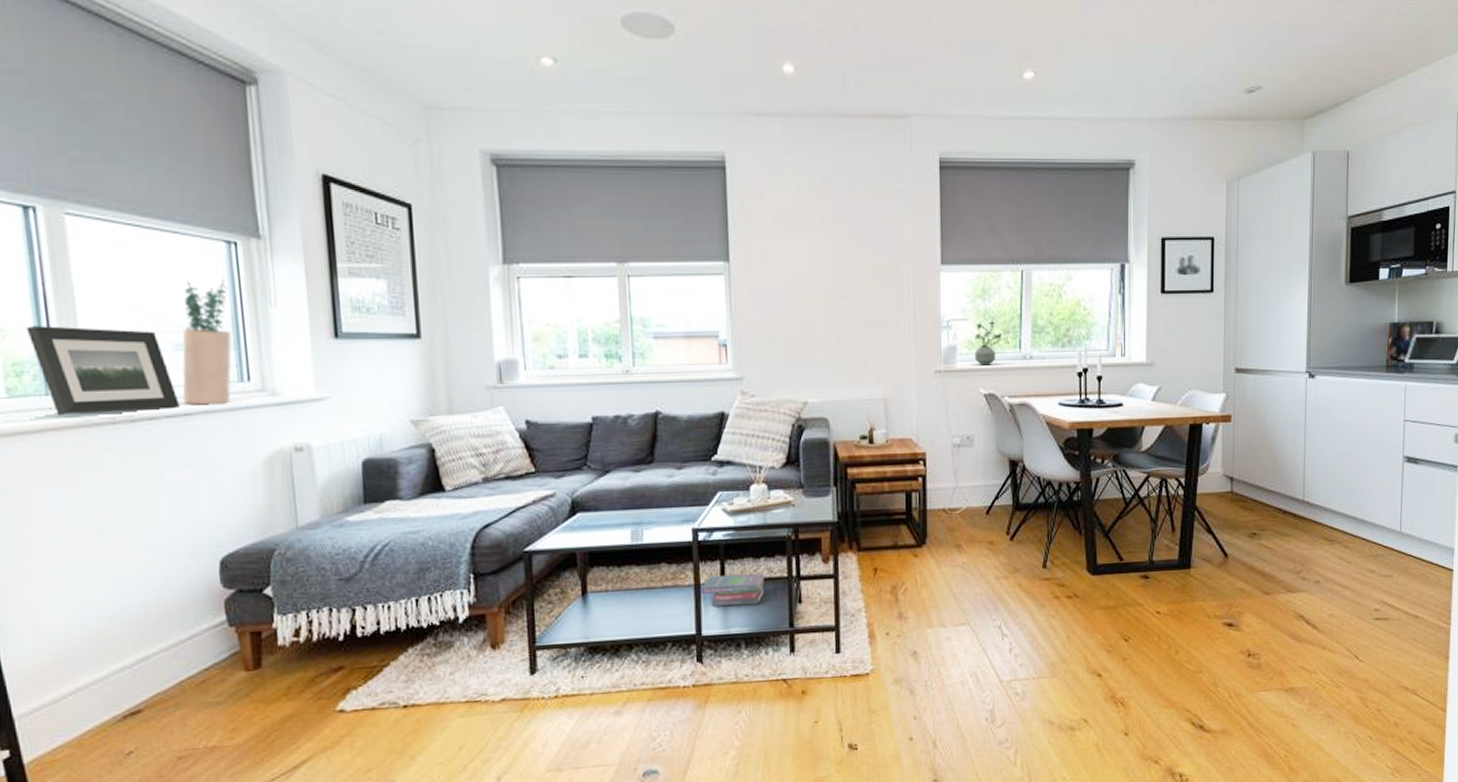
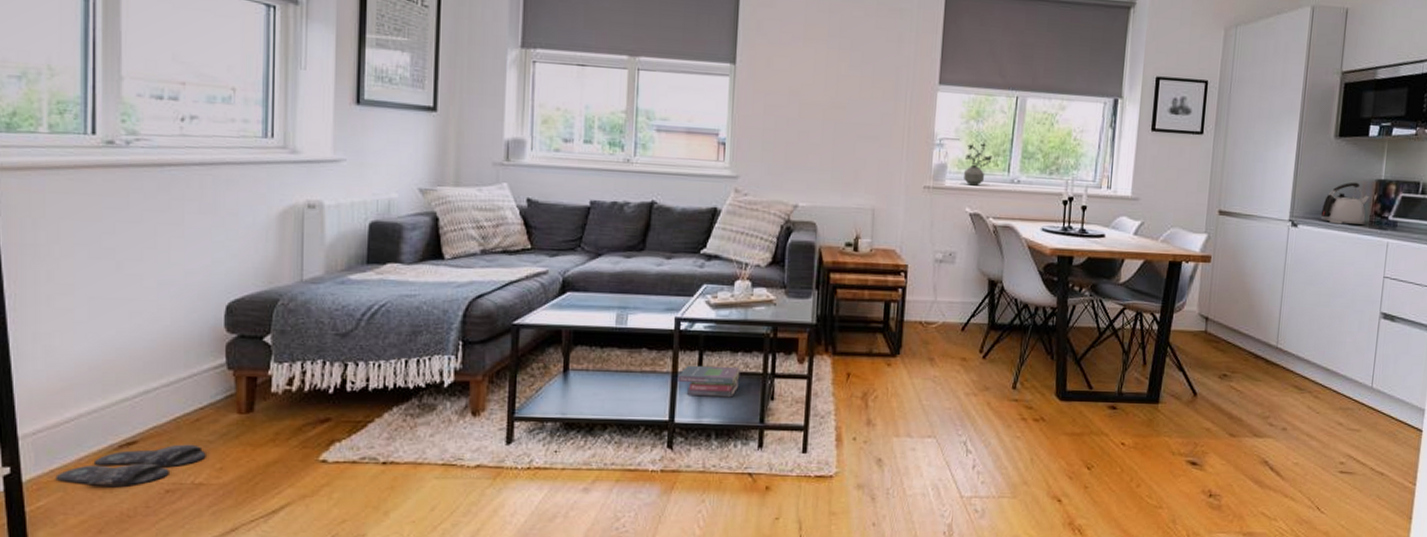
picture frame: present [26,326,180,416] -> none [73,68,206,158]
slippers: none [58,707,217,761] -> present [55,444,206,488]
vase: present [182,279,232,406] -> none [209,37,263,158]
kettle: none [1337,327,1384,372] -> present [1320,182,1369,226]

